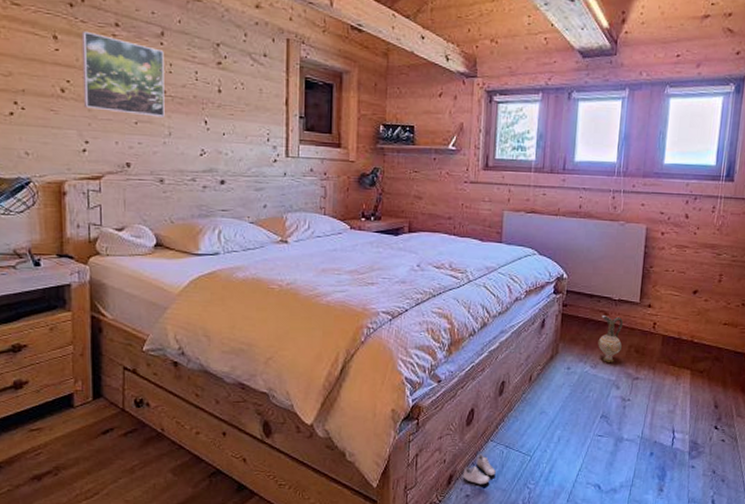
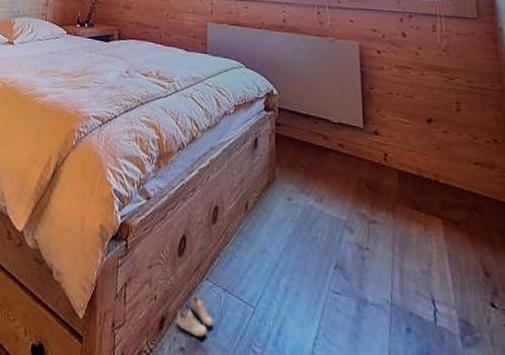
ceramic jug: present [598,314,624,362] -> none [320,138,349,198]

